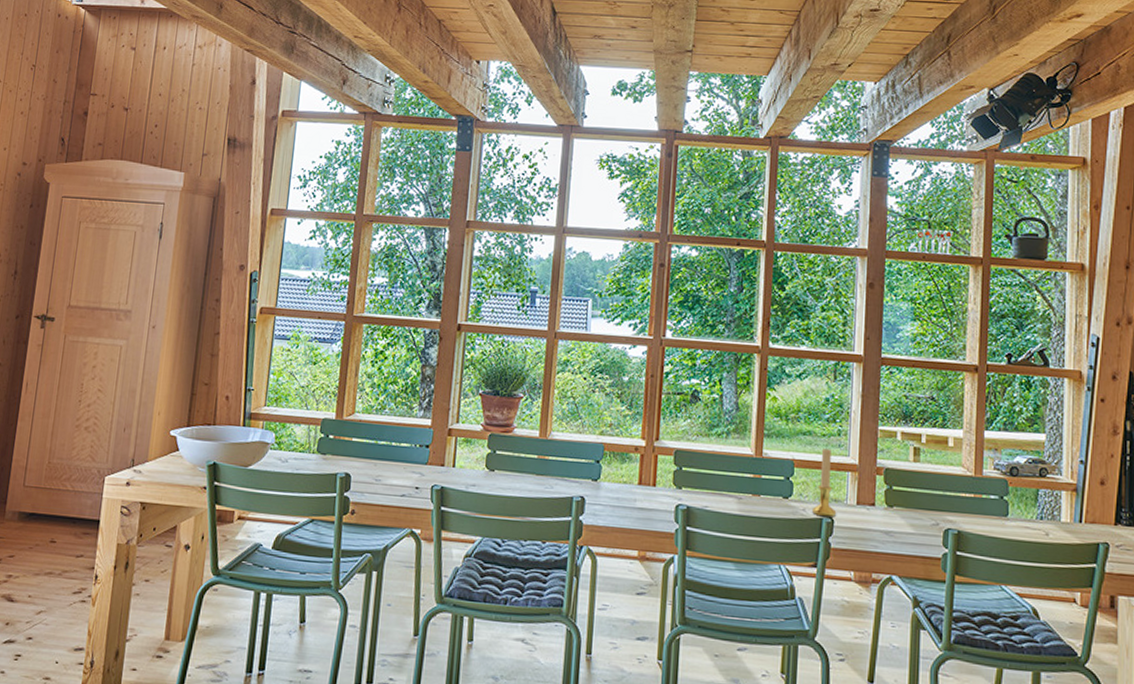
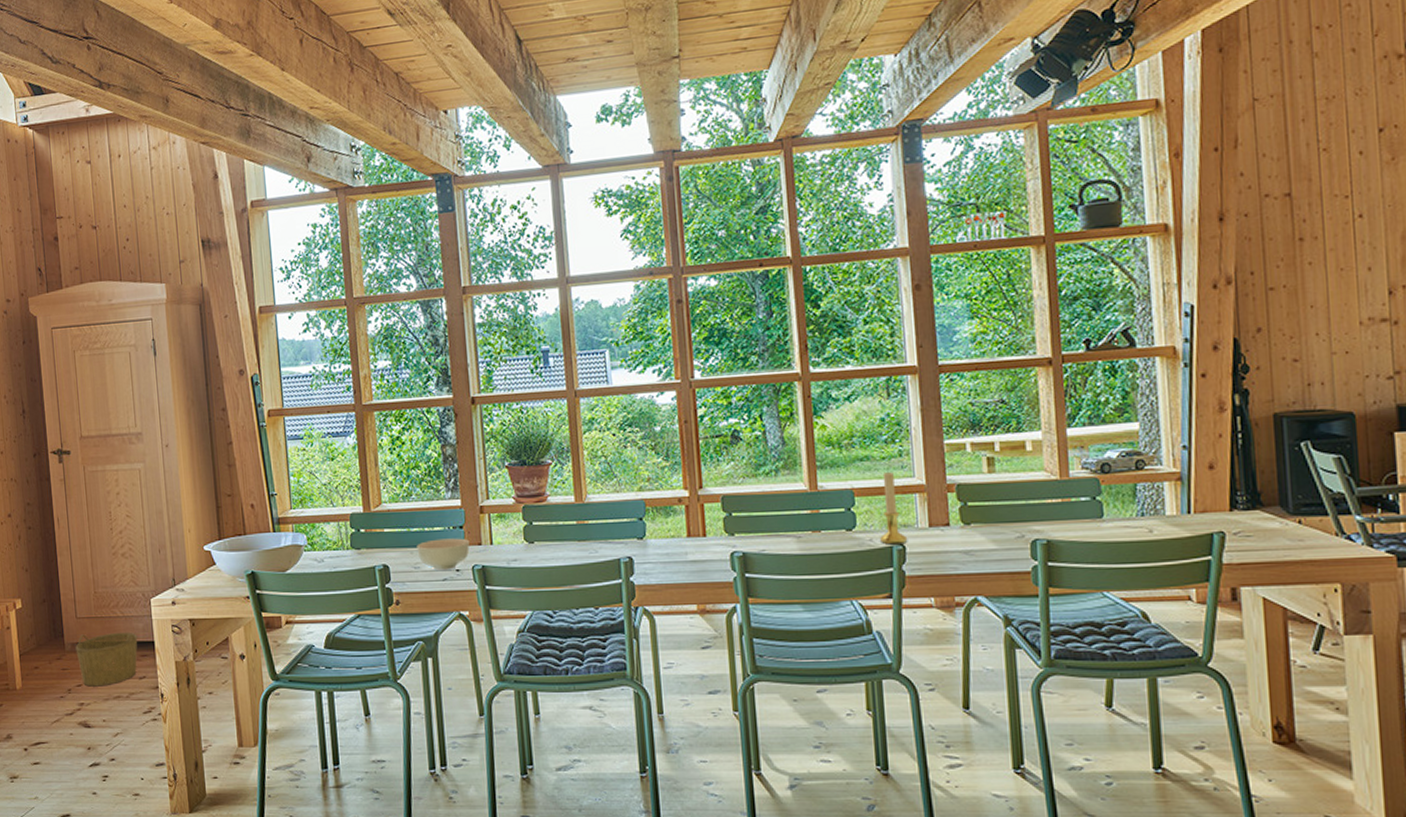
basket: none [15,504,84,561] -> present [75,632,138,687]
bowl: none [381,454,433,487] -> present [417,538,470,571]

